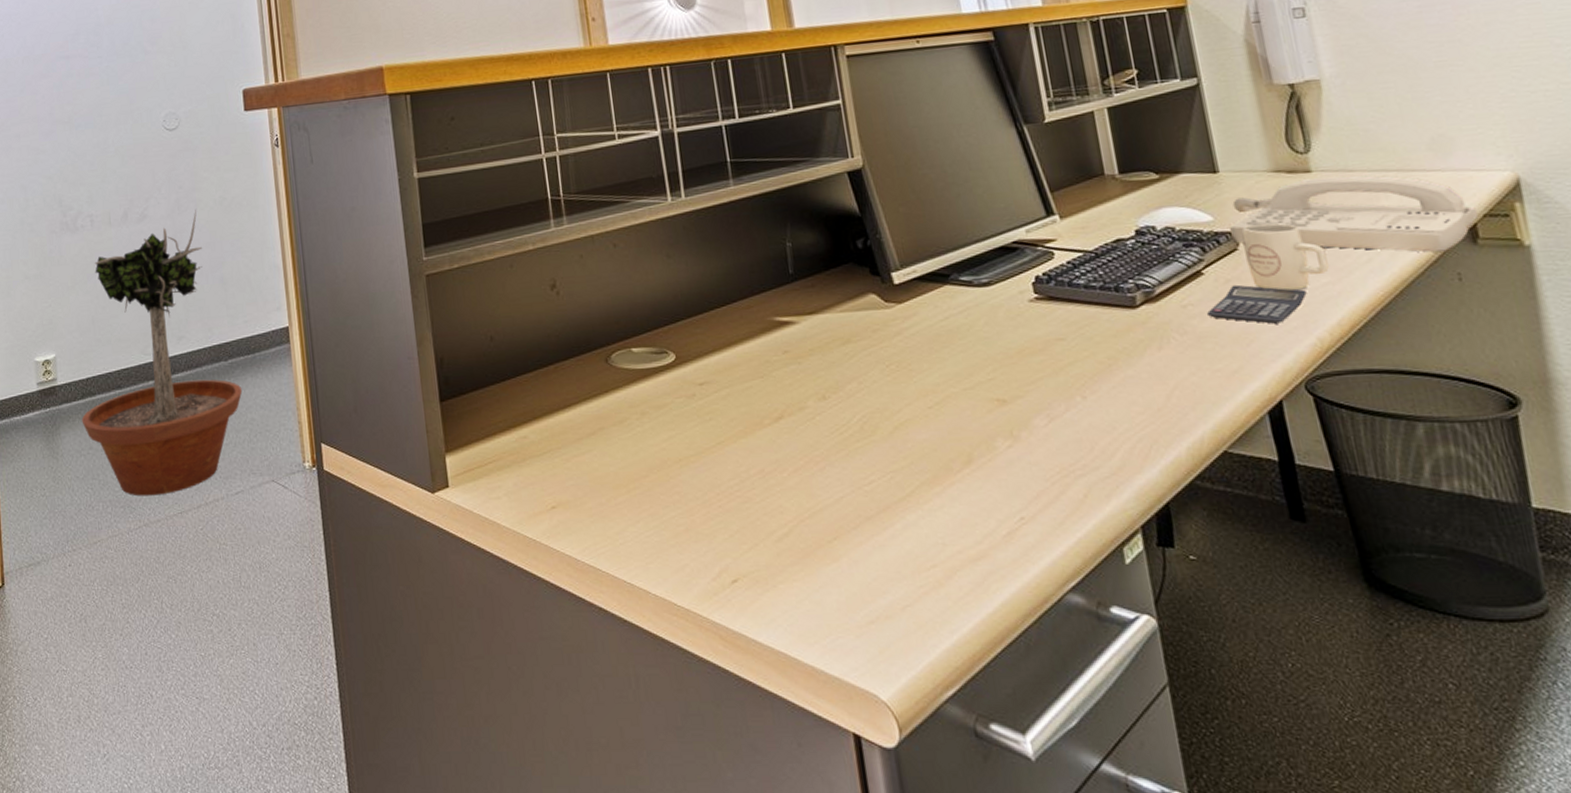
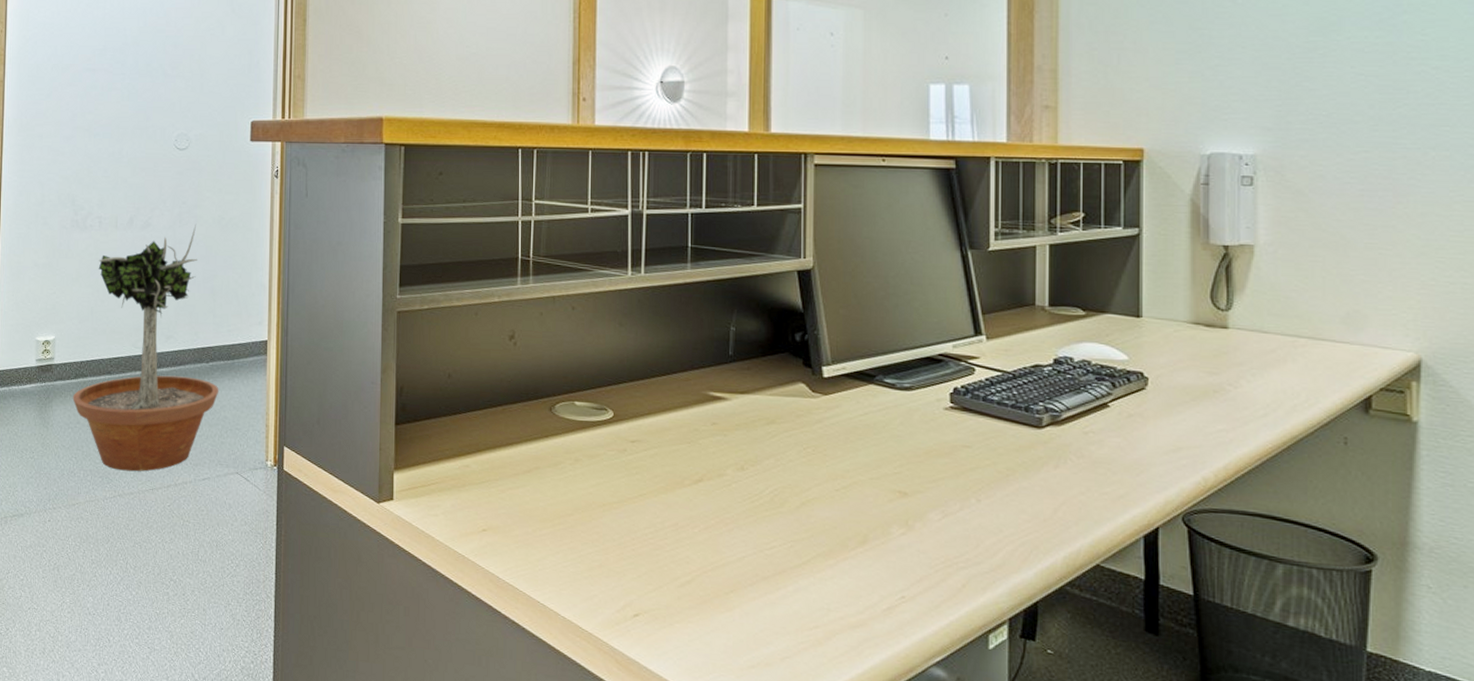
calculator: present [1207,284,1307,324] -> none [1106,420,1201,460]
telephone: present [1230,175,1478,252] -> none [1142,333,1374,416]
mug: present [1241,222,1329,291] -> none [1152,368,1226,433]

